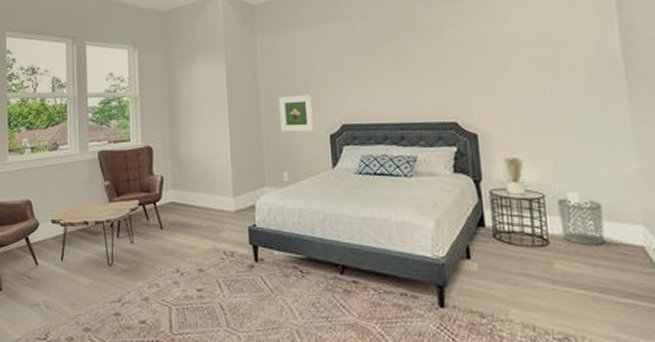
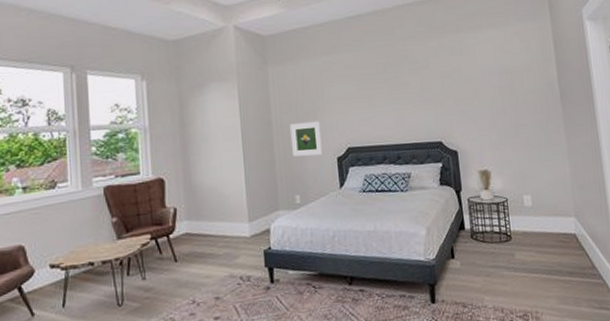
waste bin: present [558,199,605,245] -> none [517,199,550,237]

